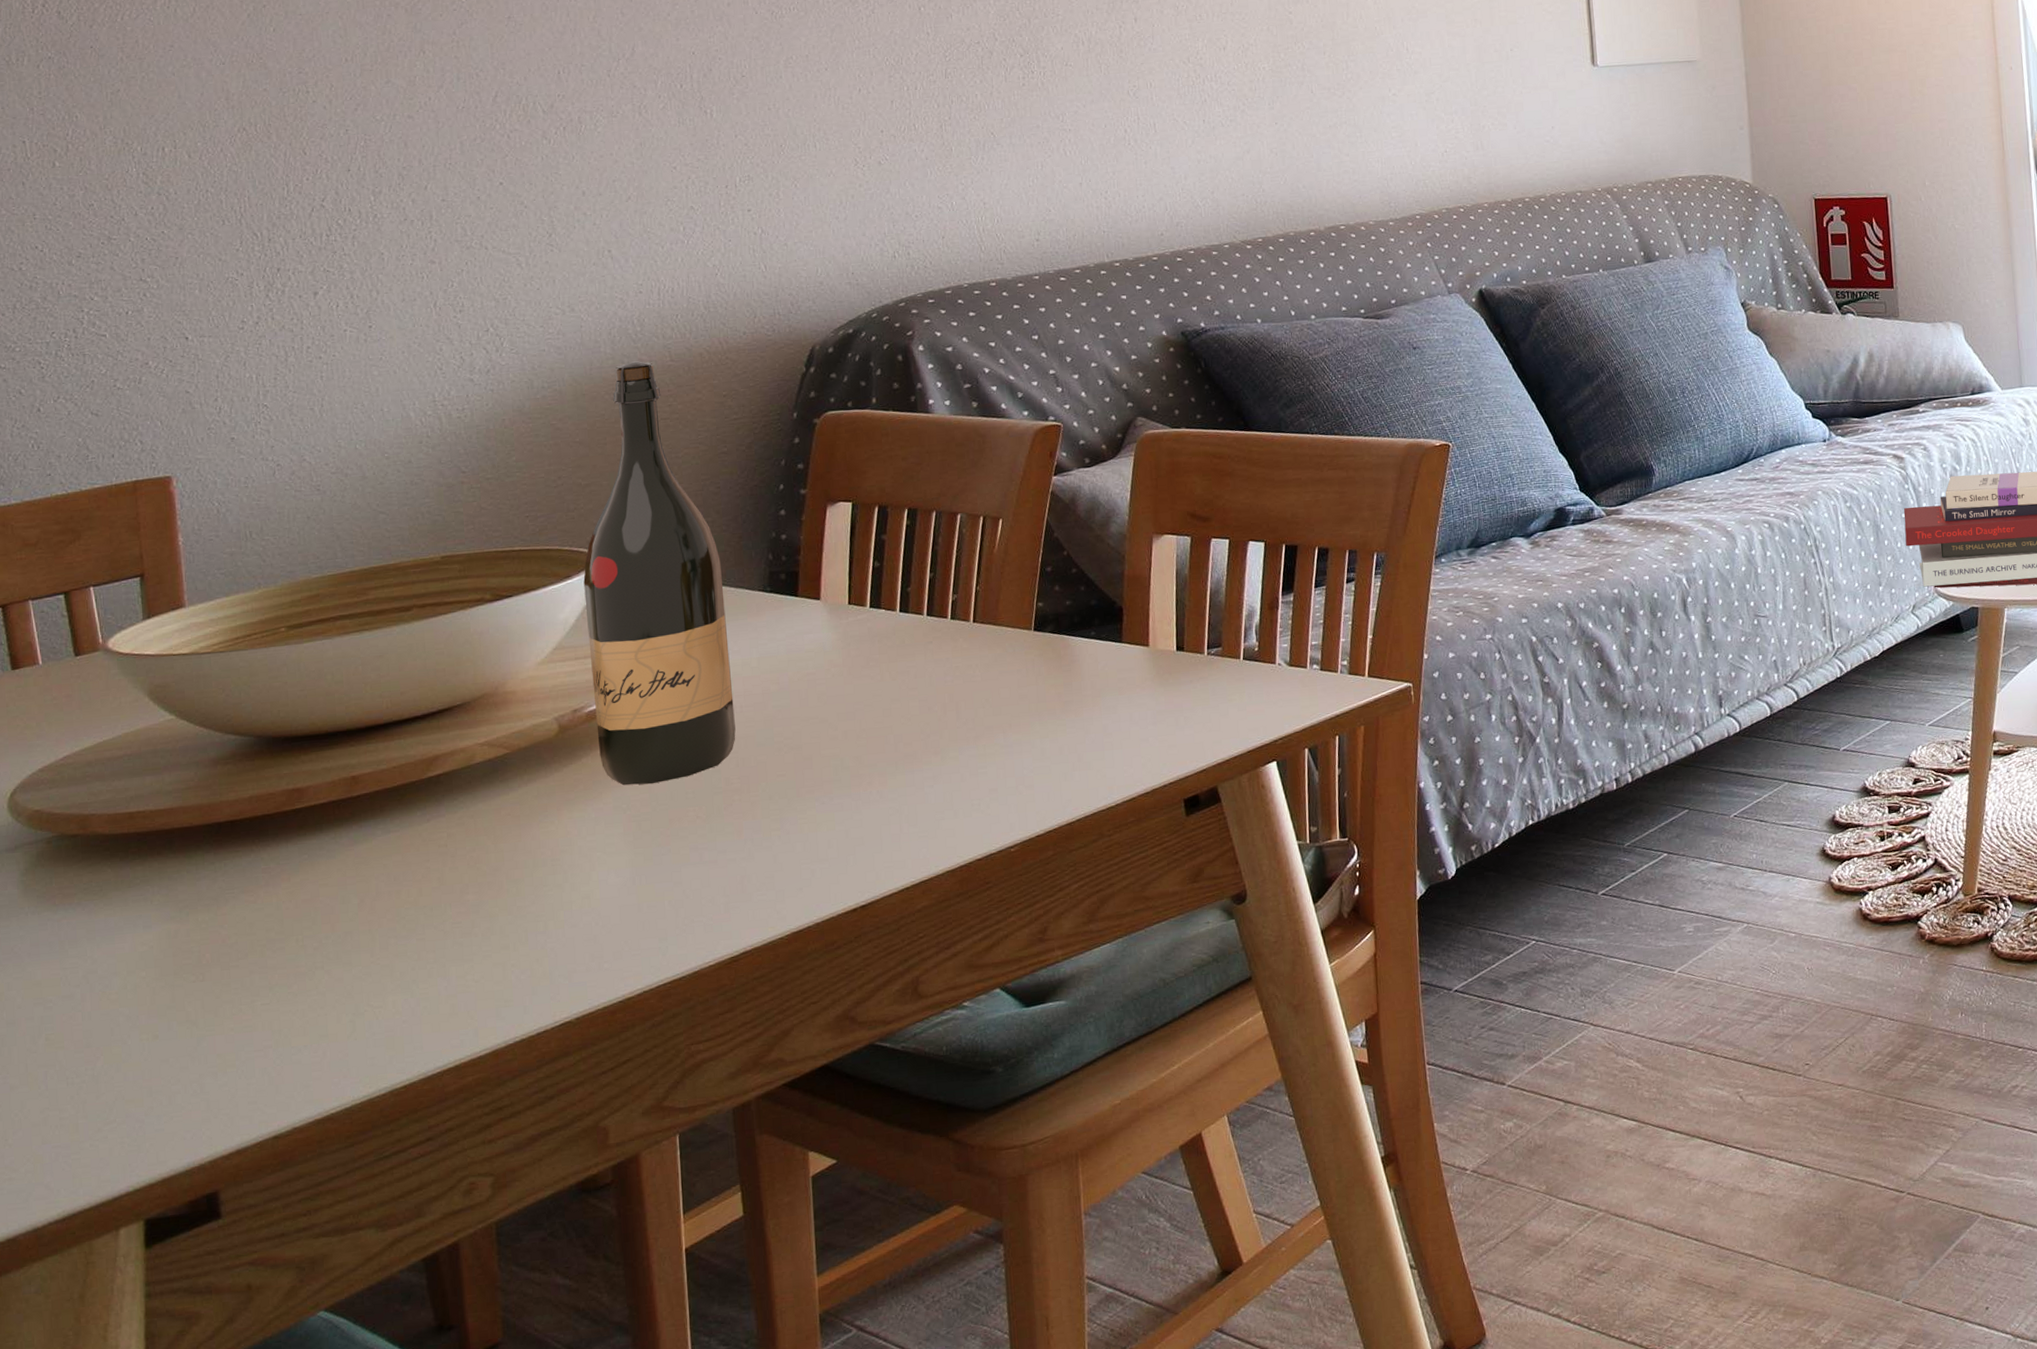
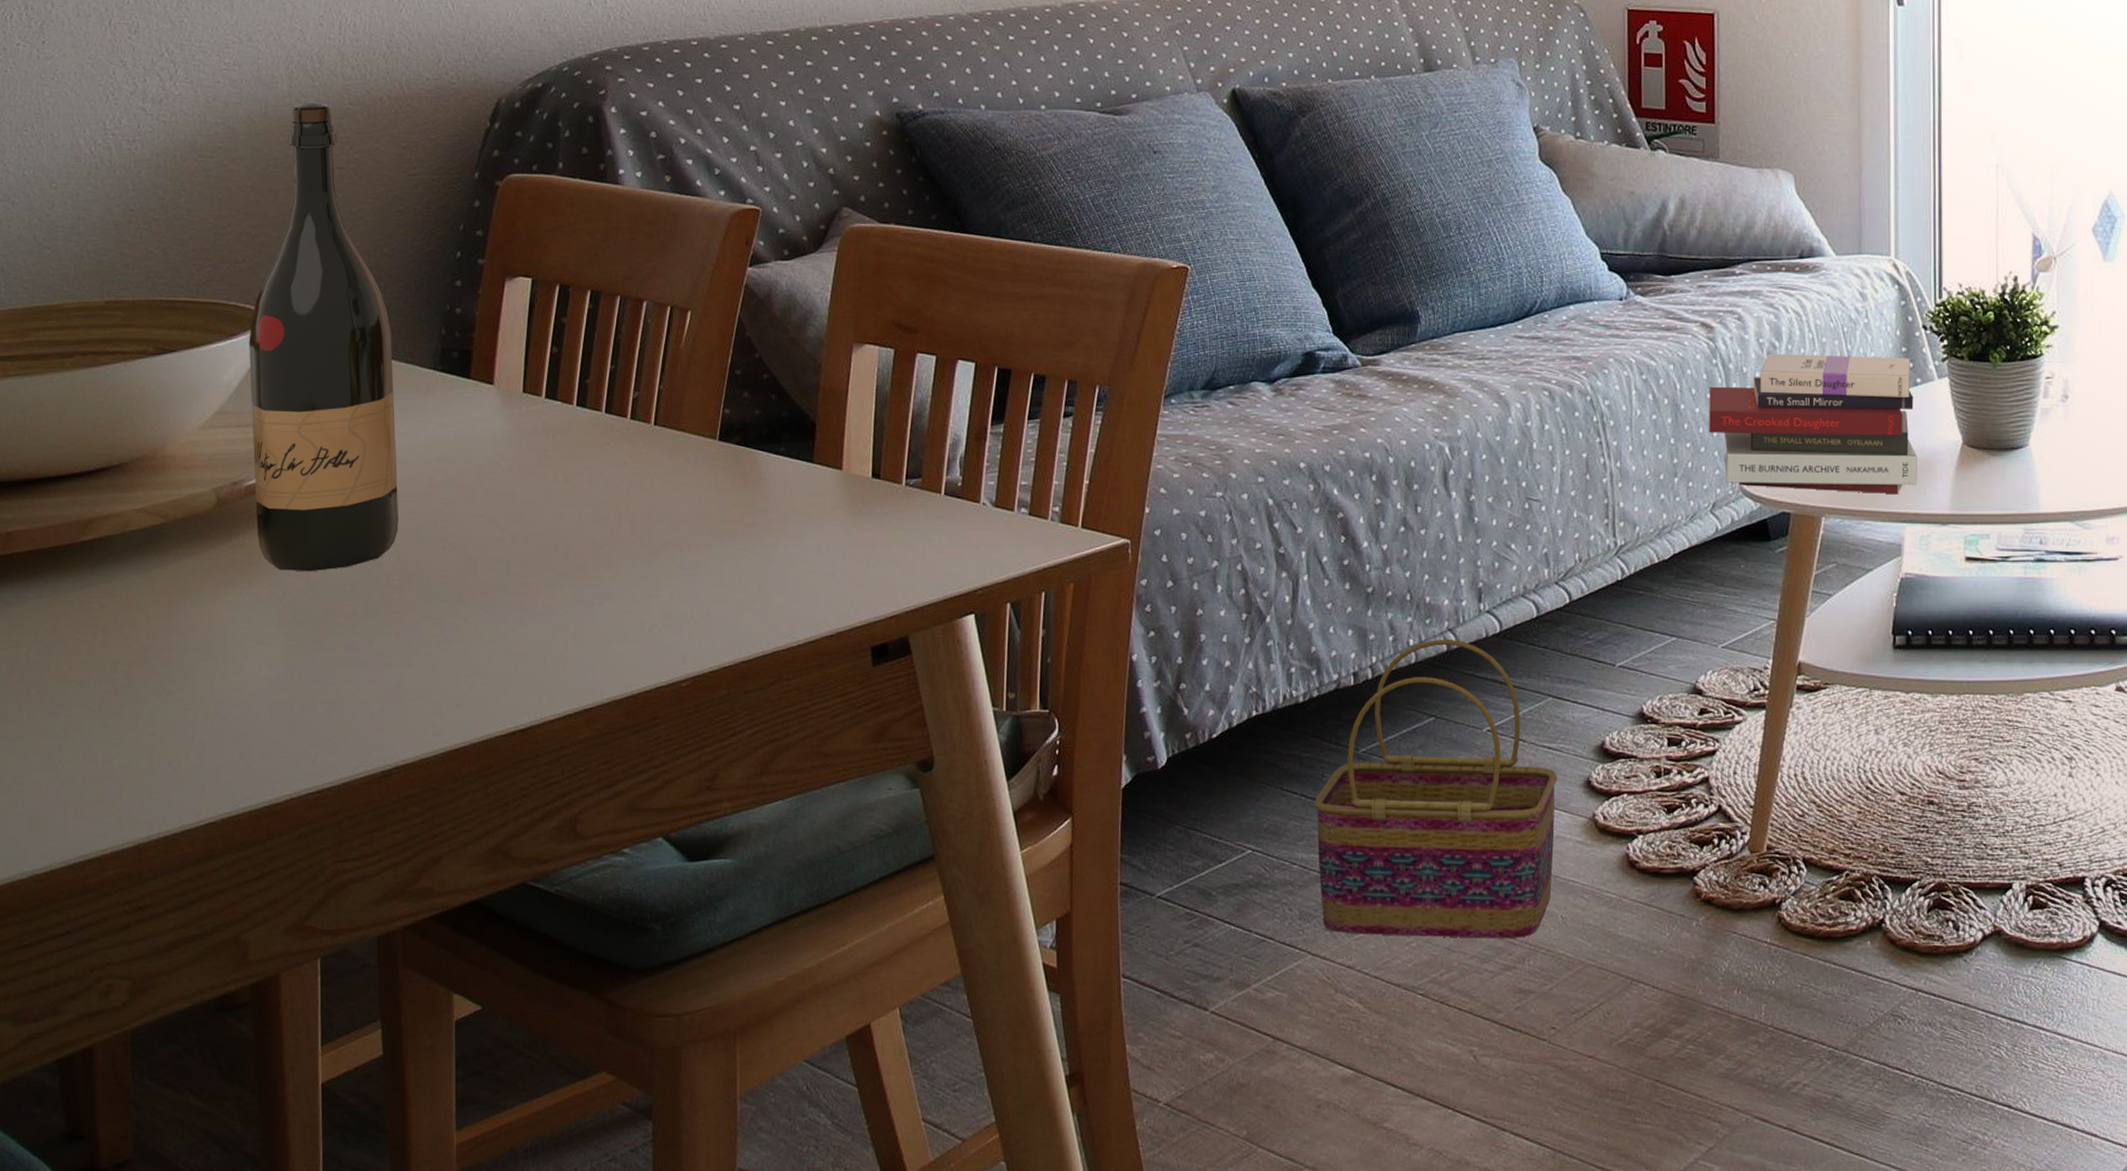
basket: none [1588,741,1798,1004] -> present [1314,640,1558,939]

